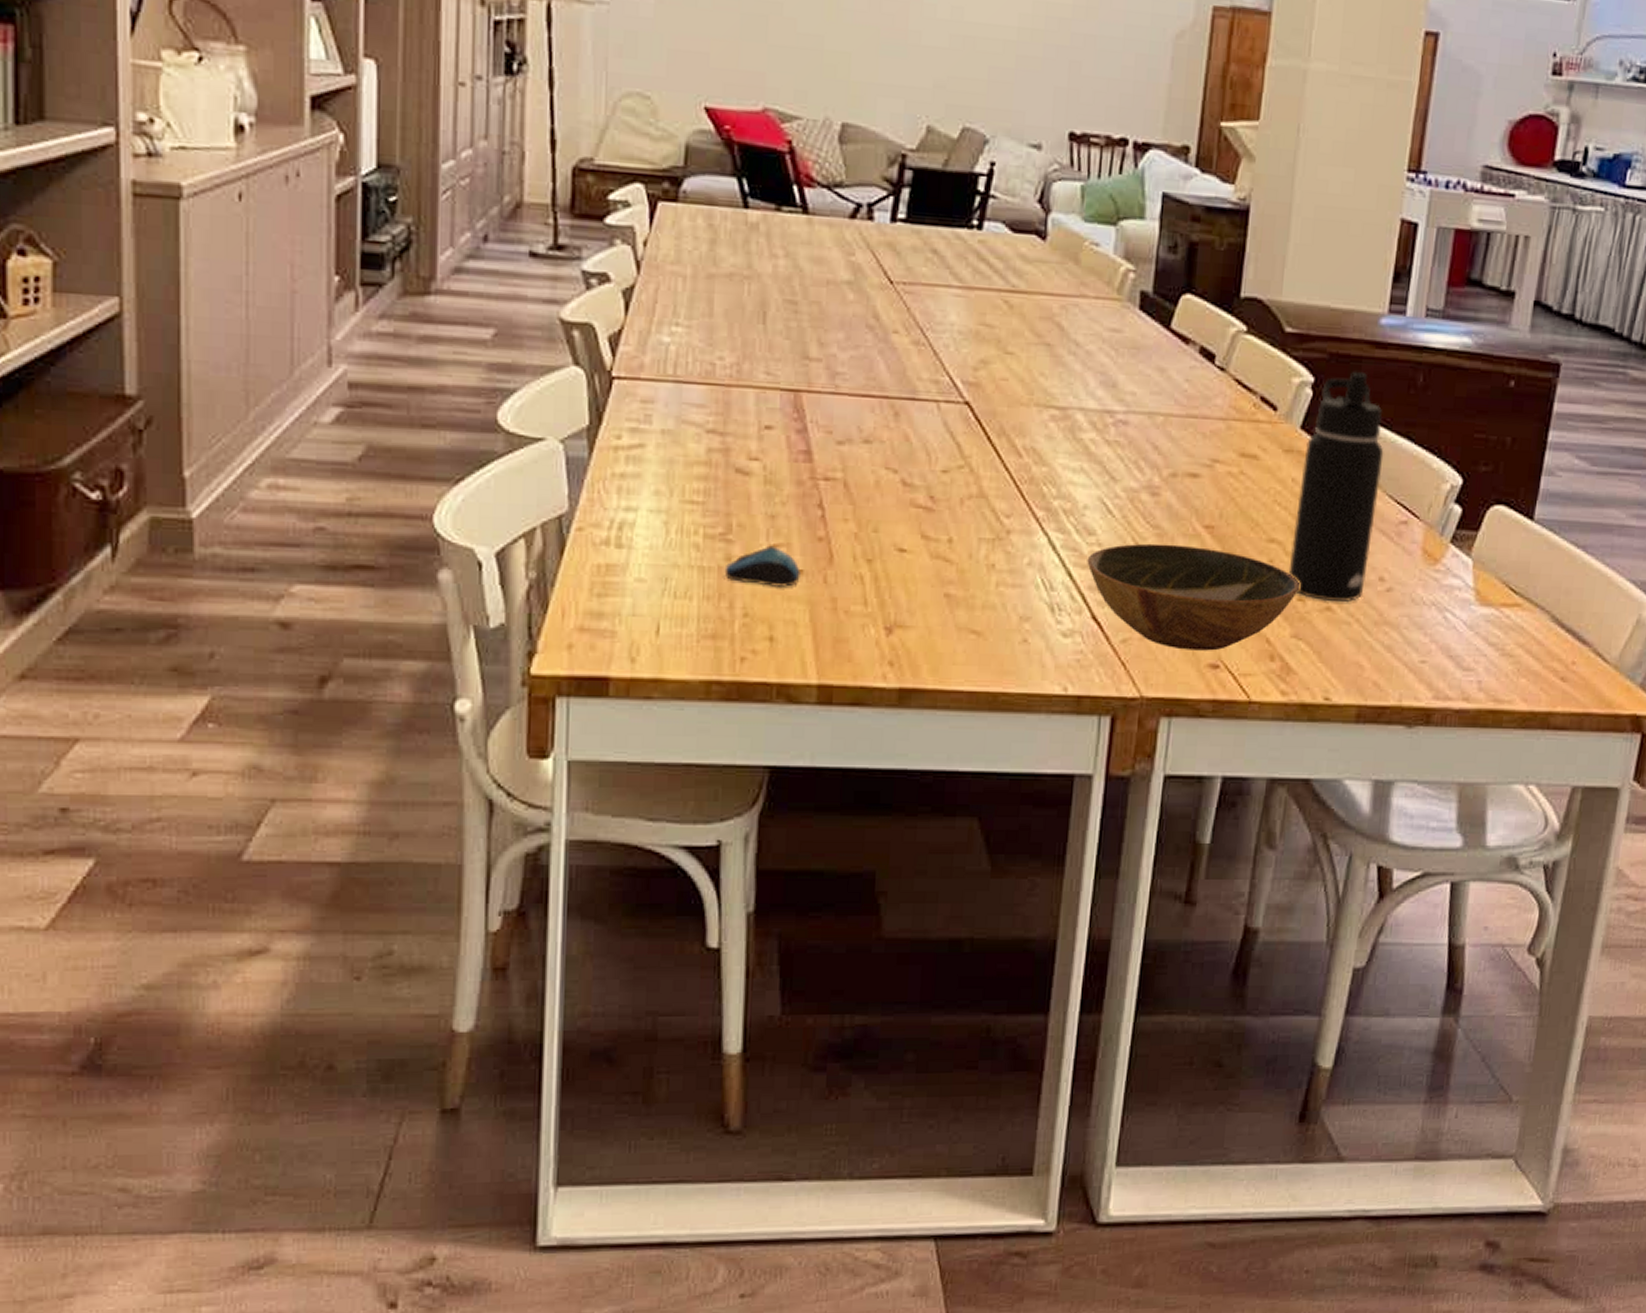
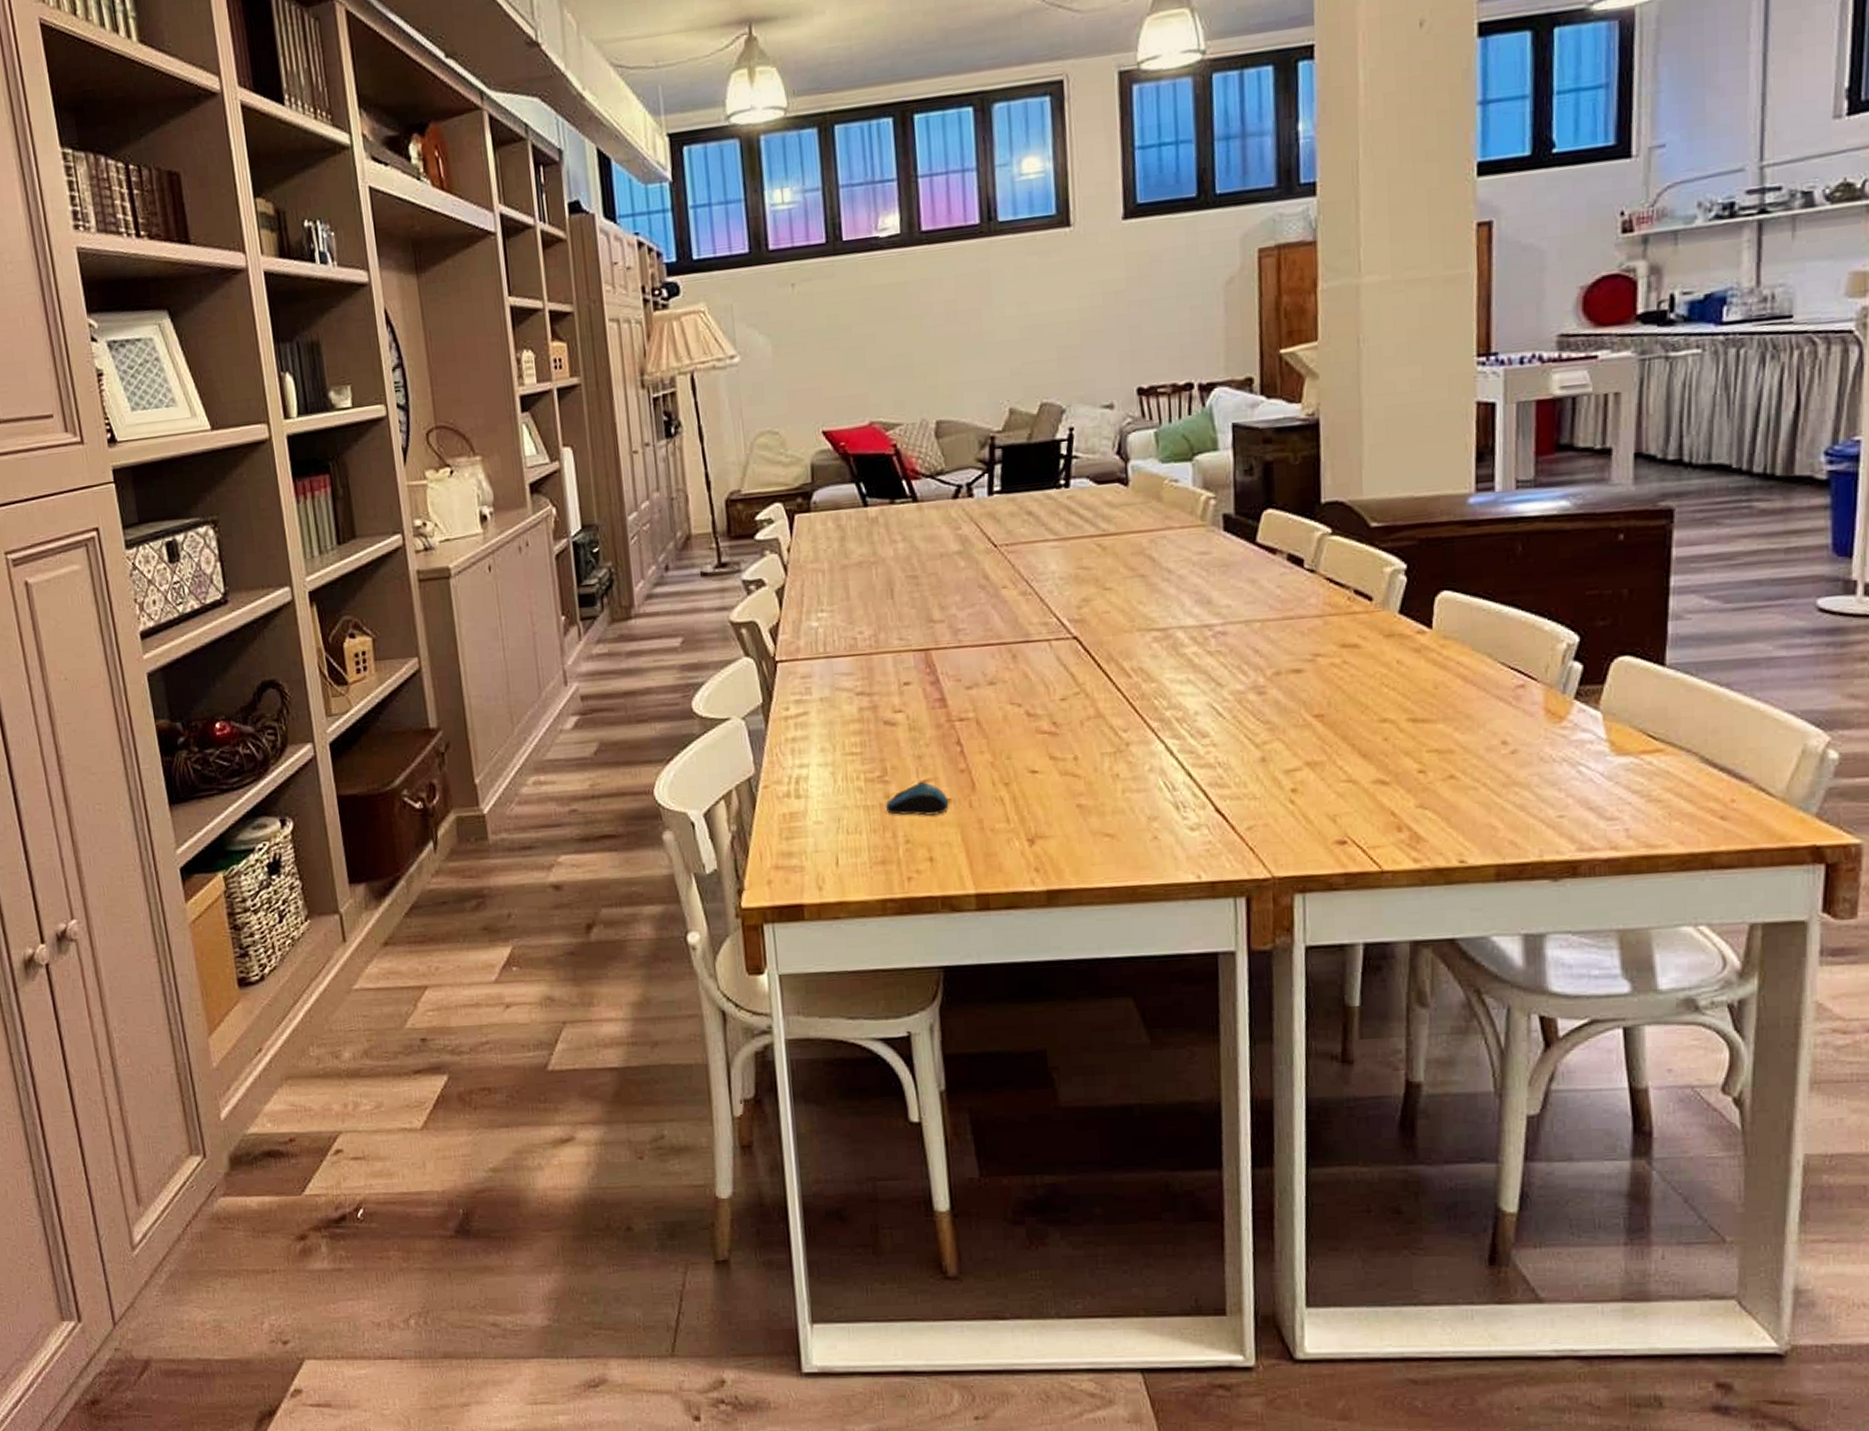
bowl: present [1087,543,1299,651] -> none [1204,735,1418,831]
water bottle: present [1288,371,1384,603] -> none [1404,551,1491,771]

